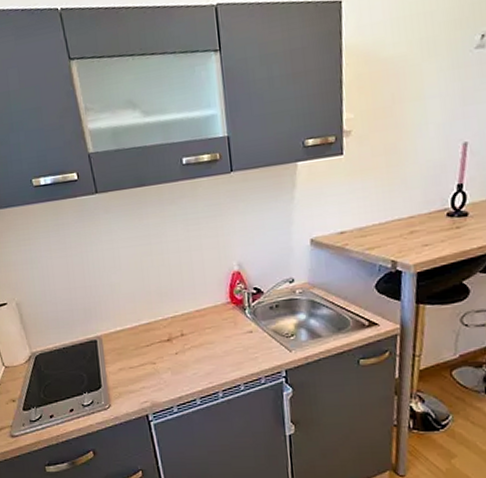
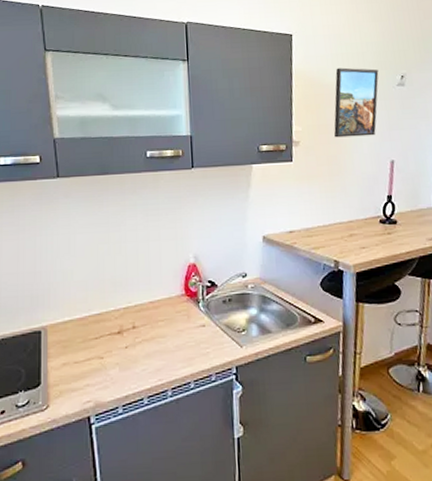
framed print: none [393,30,452,122] -> present [334,67,379,138]

